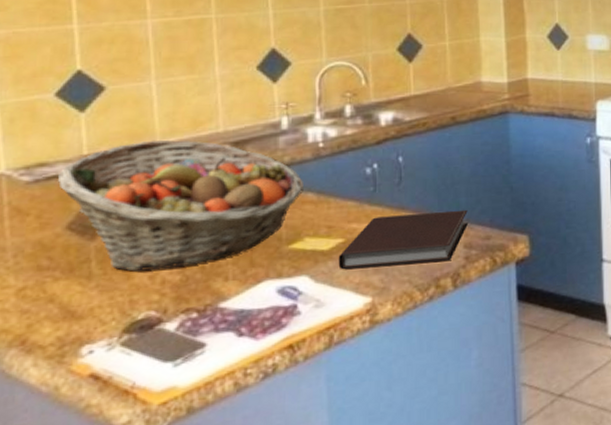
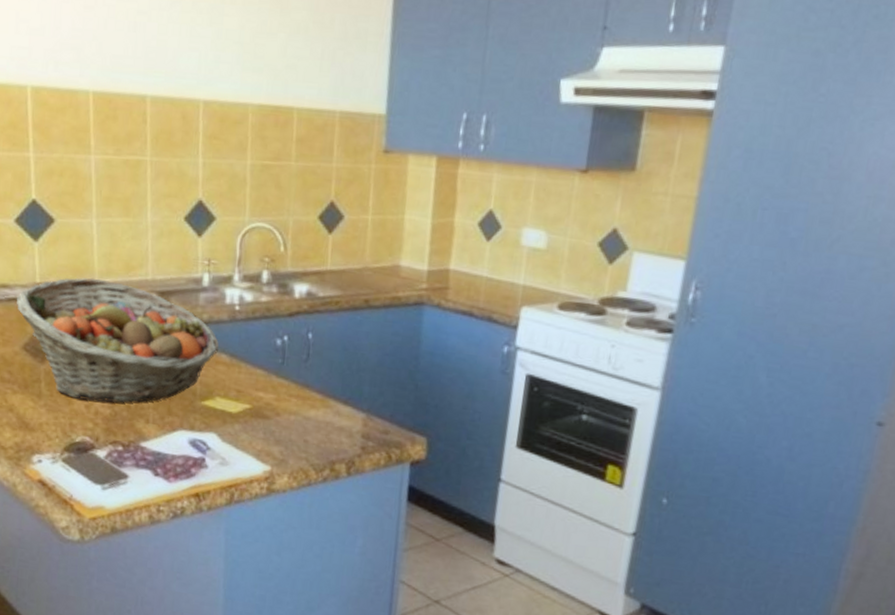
notebook: present [338,209,468,270] -> none [244,389,370,448]

